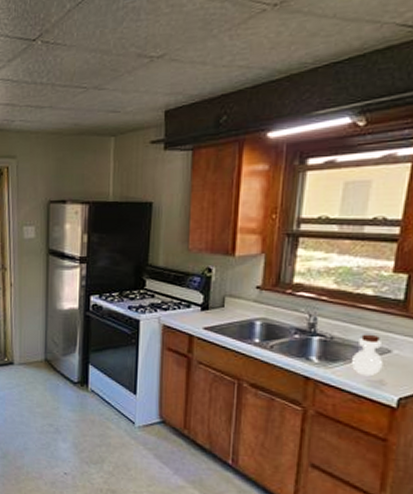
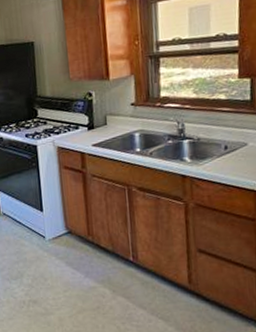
jar: present [352,334,384,377] -> none [218,131,243,168]

